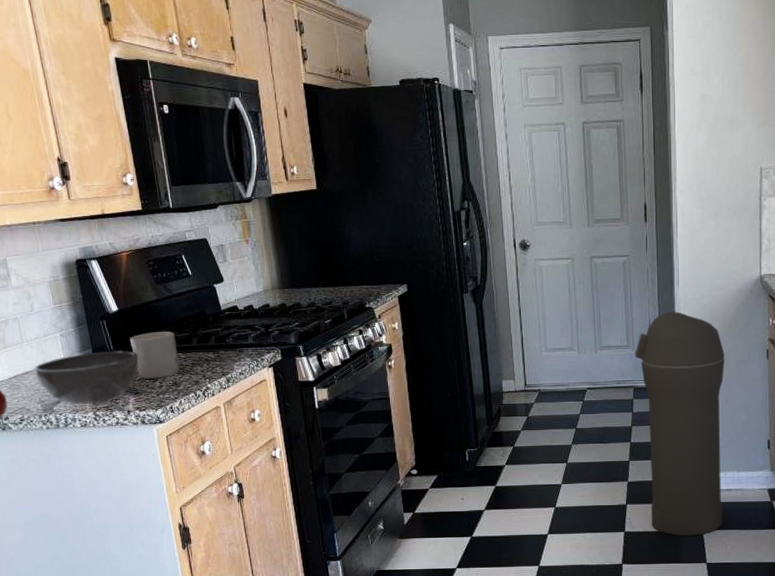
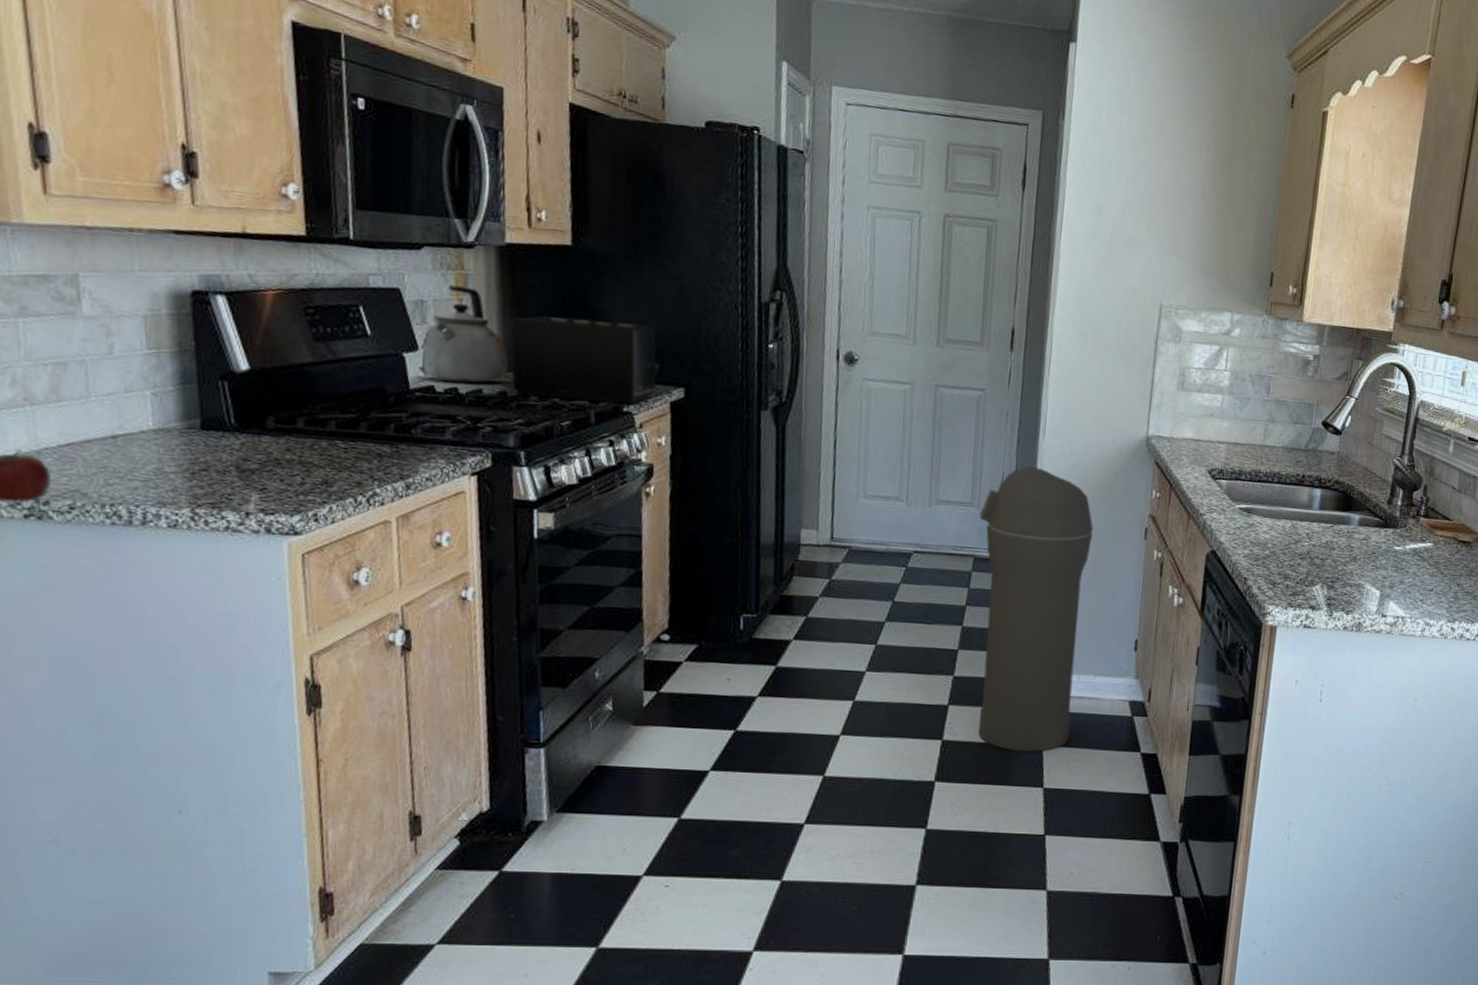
bowl: present [33,351,139,405] -> none [101,424,273,498]
mug: present [129,332,180,379] -> none [262,406,336,473]
kettle: none [224,231,285,301] -> present [417,285,509,383]
toaster: none [282,240,388,306] -> present [509,316,659,404]

